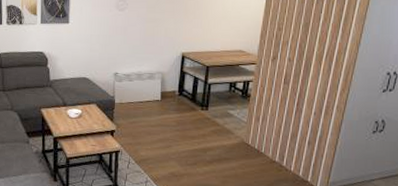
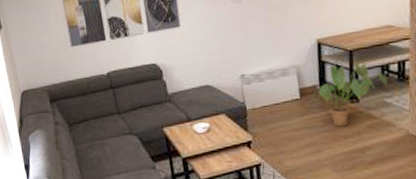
house plant: none [170,76,233,129] -> present [311,62,388,127]

